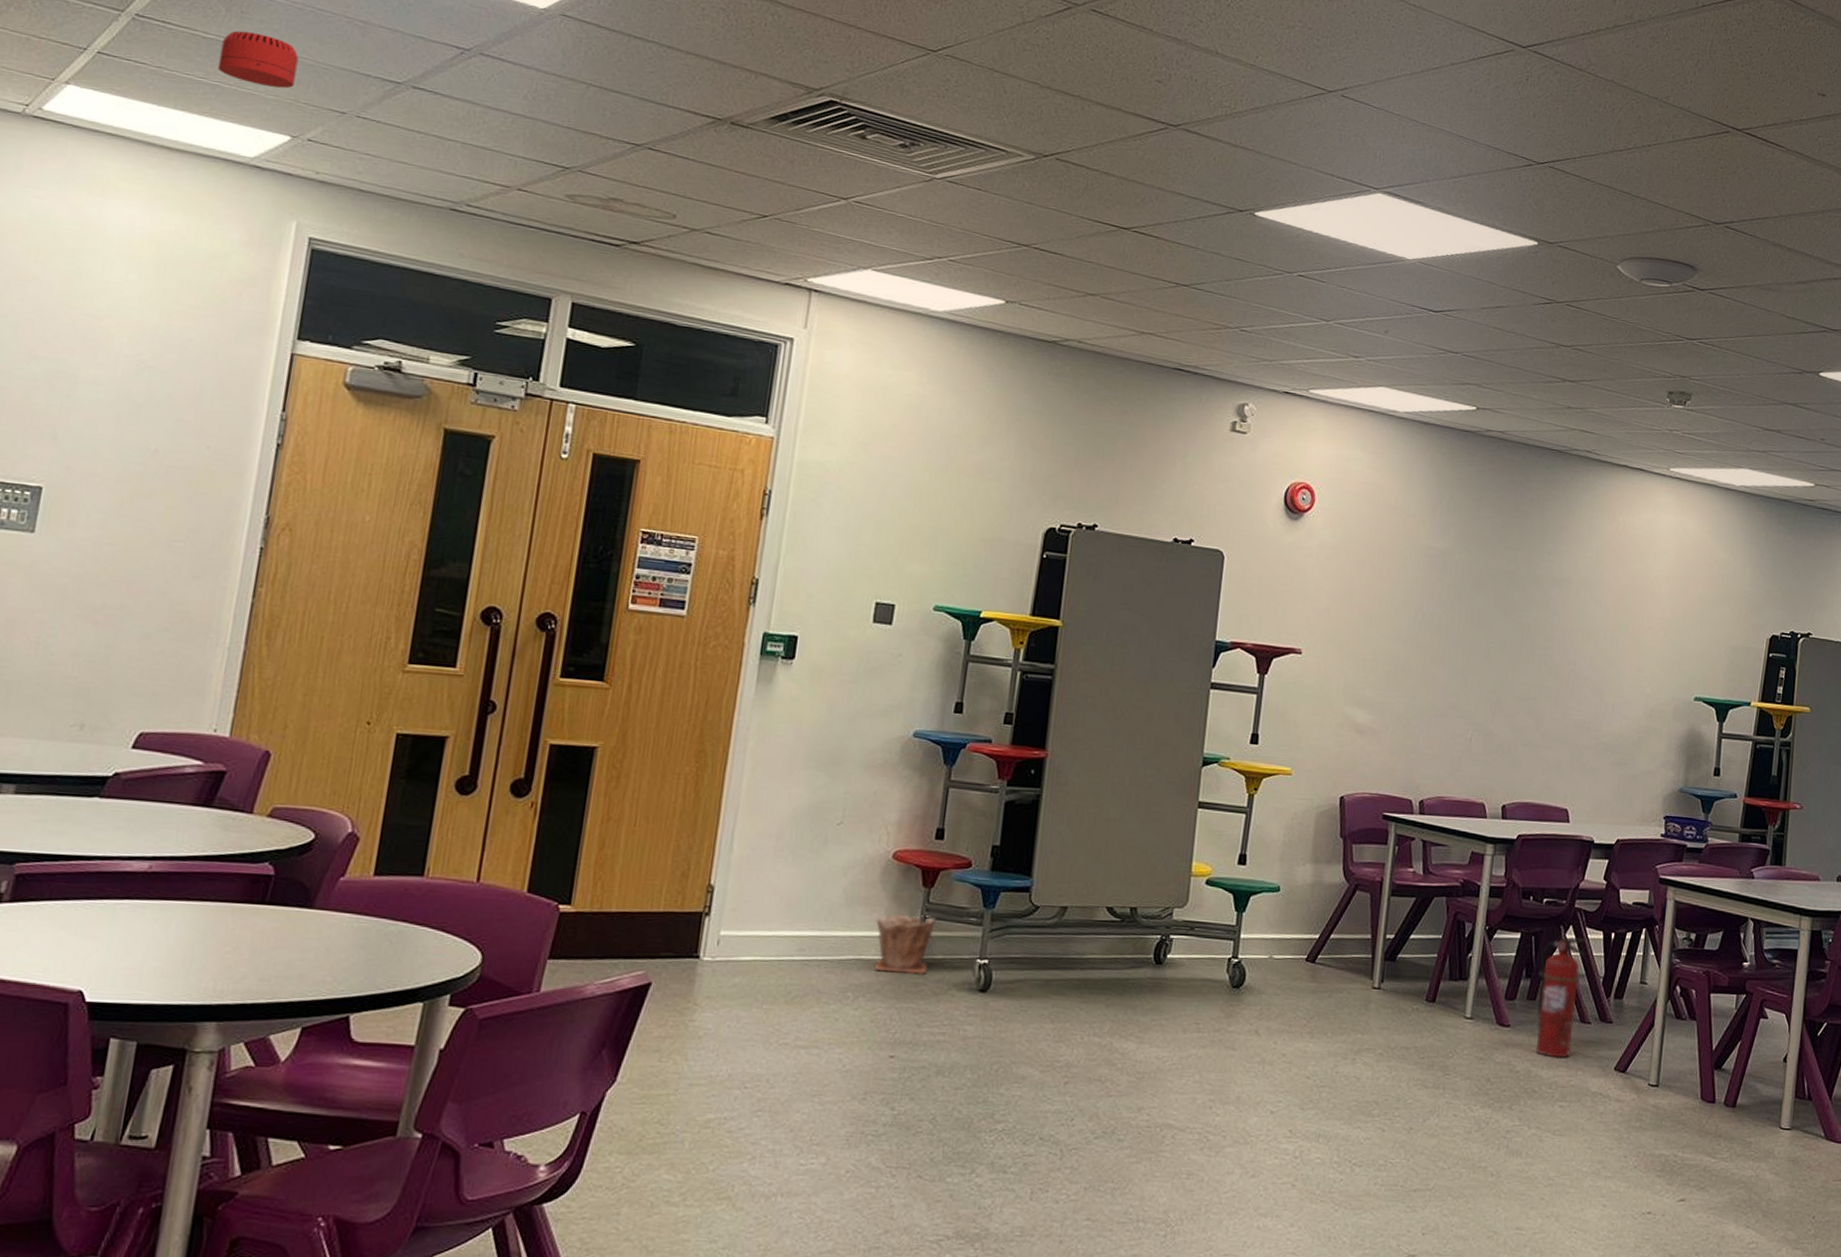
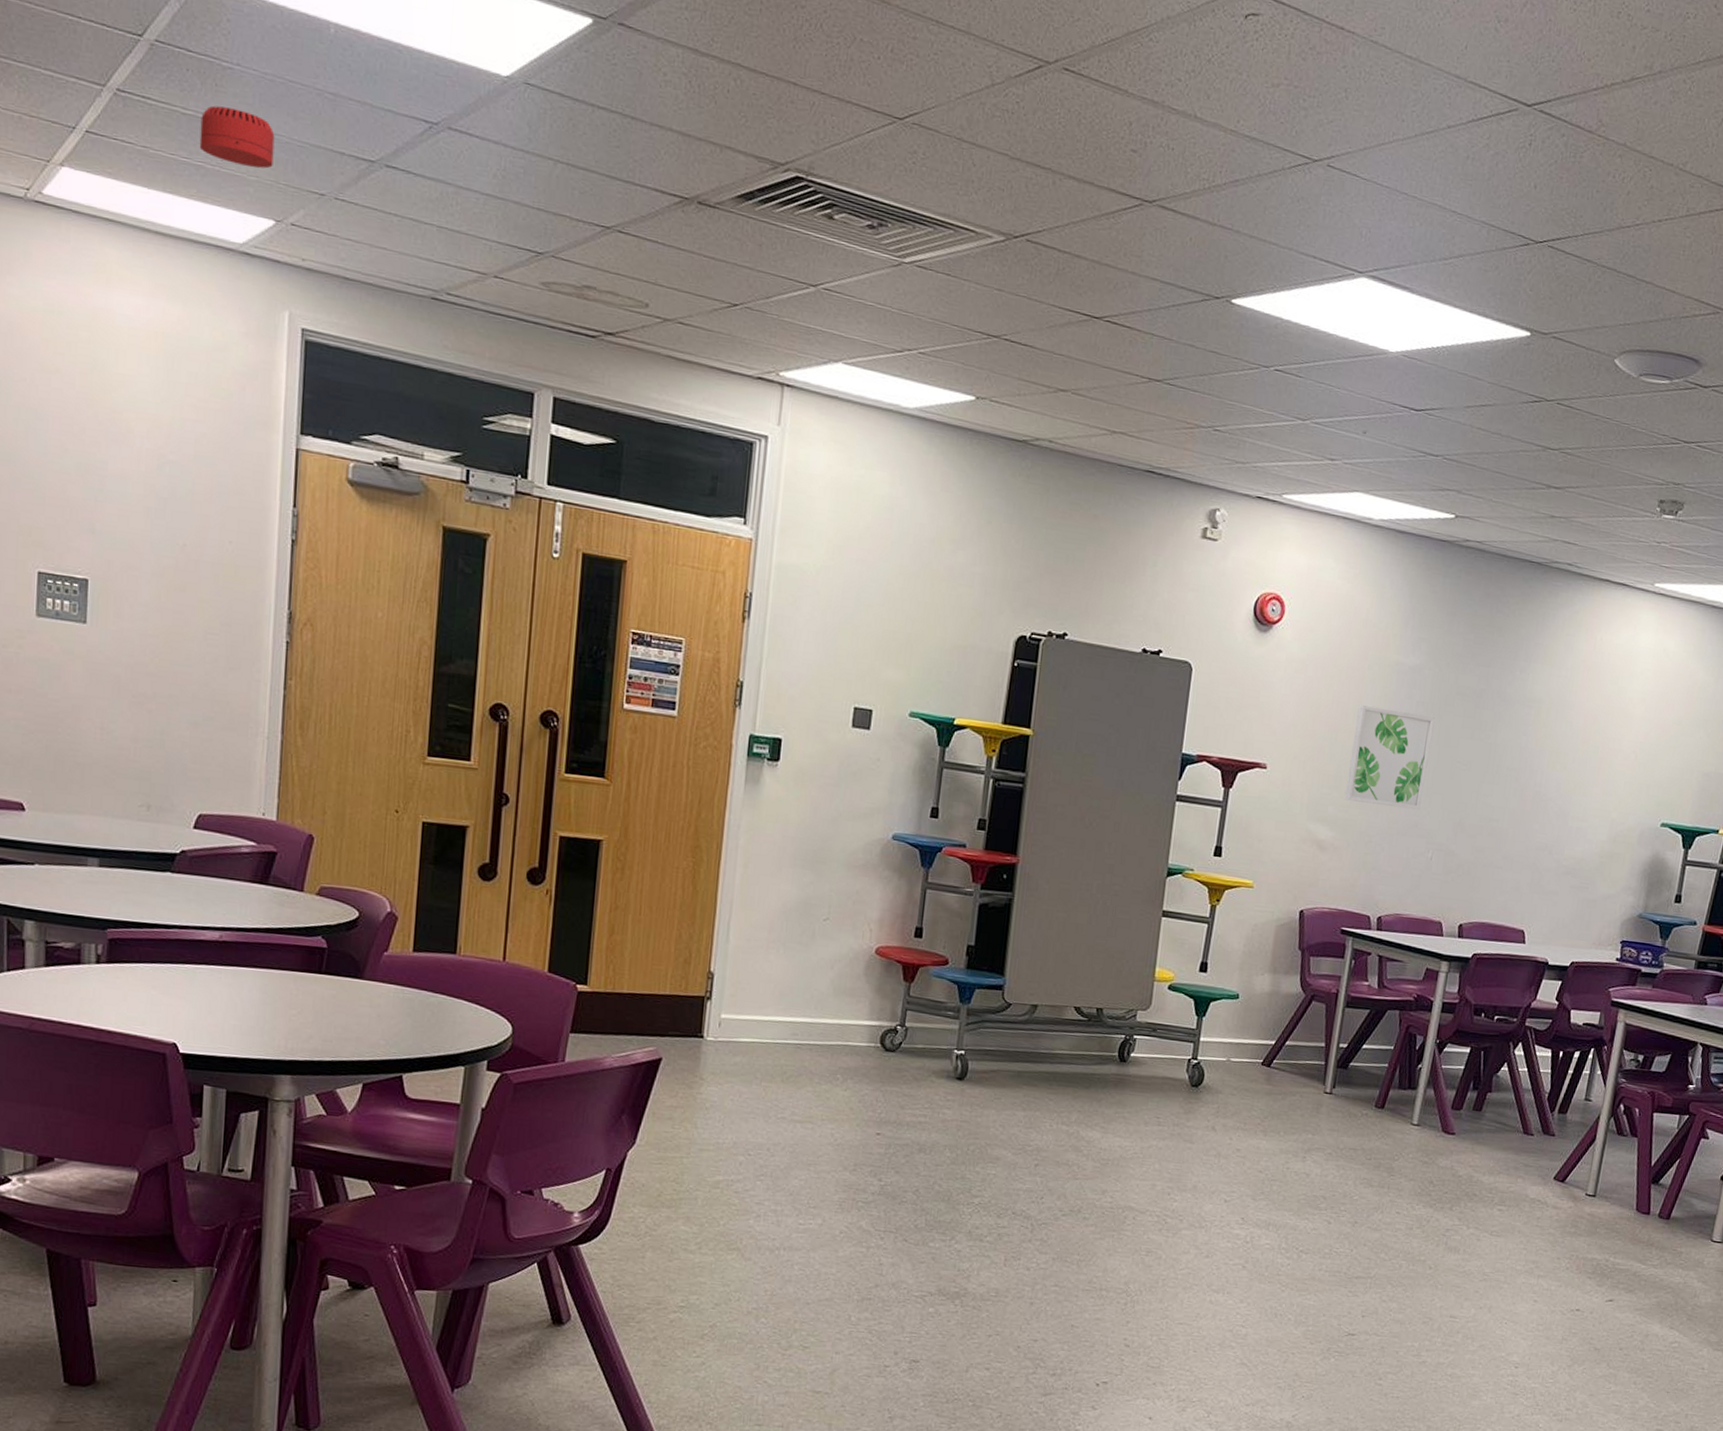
plant pot: present [874,913,936,974] -> none [860,1004,916,1061]
wall art: none [1380,589,1467,692] -> present [1344,705,1435,811]
fire extinguisher: present [1536,937,1585,1059] -> none [1479,1054,1533,1166]

